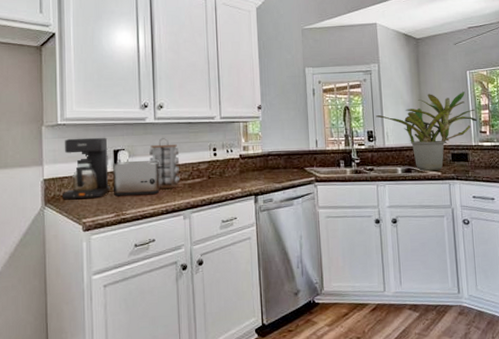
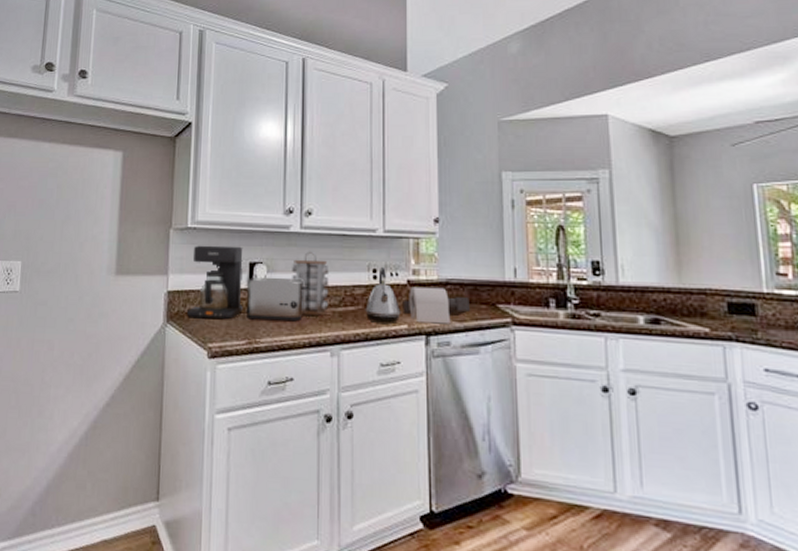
kettle: none [208,145,236,190] -> present [365,266,401,323]
paper towel holder: none [237,158,287,187] -> present [403,286,471,324]
potted plant: present [376,92,478,172] -> none [605,213,772,326]

